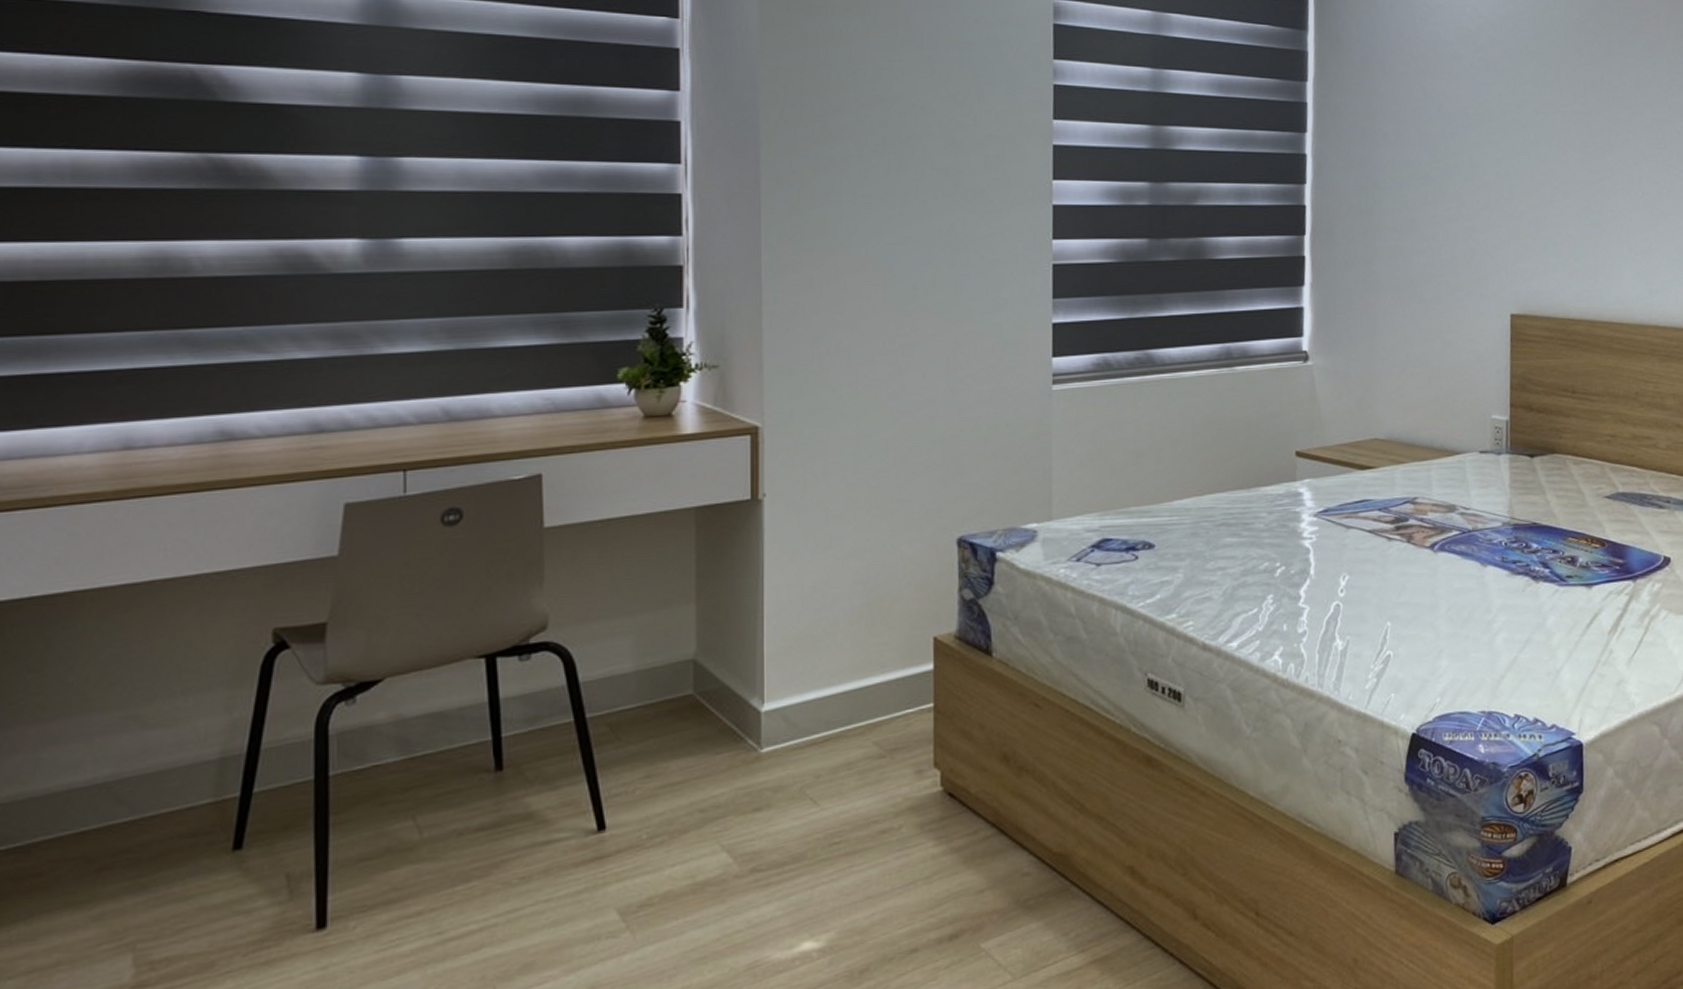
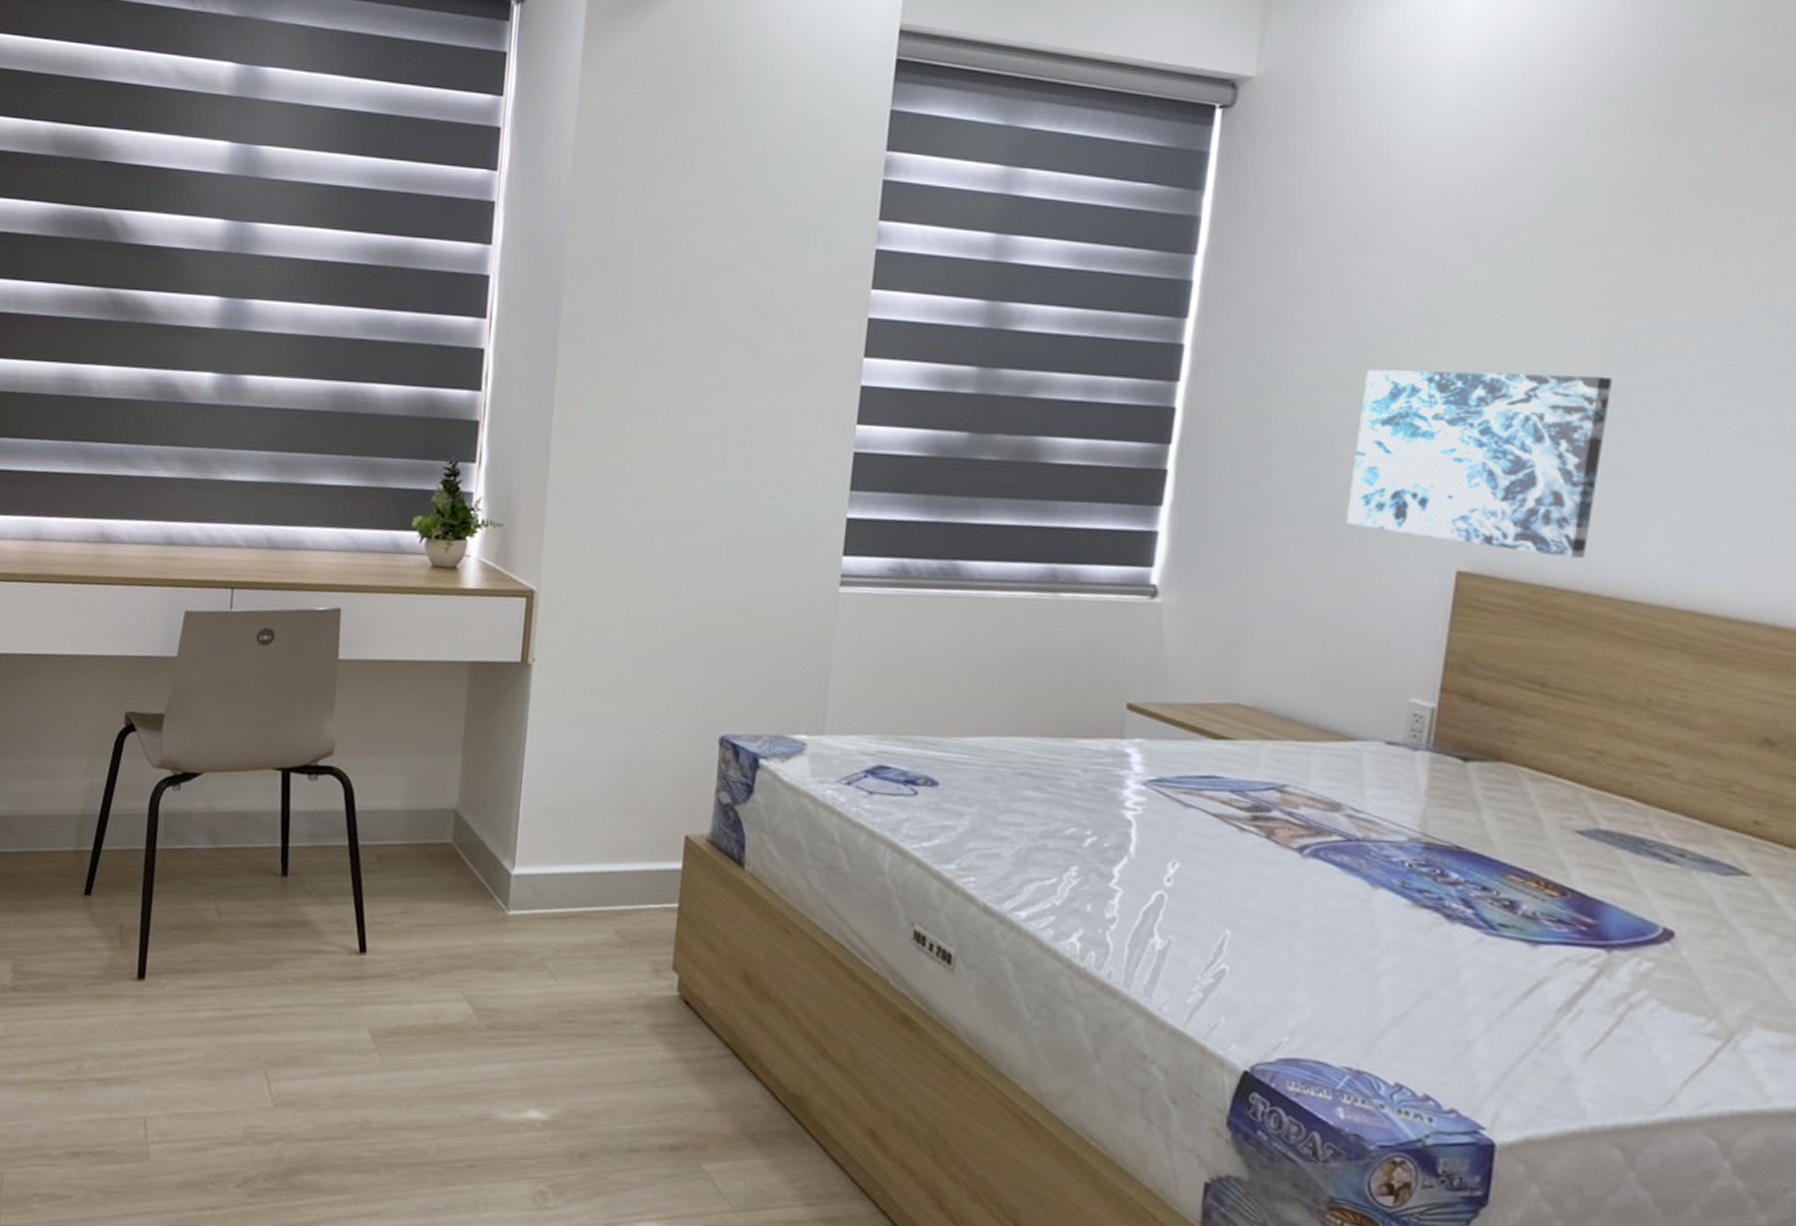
wall art: none [1434,161,1590,297] -> present [1347,369,1613,559]

